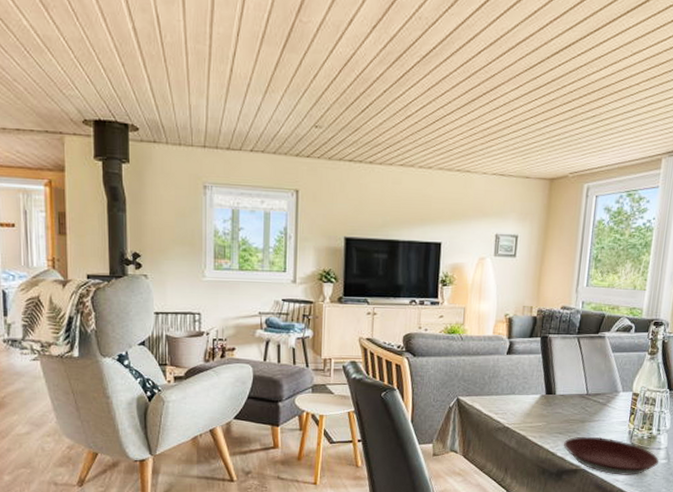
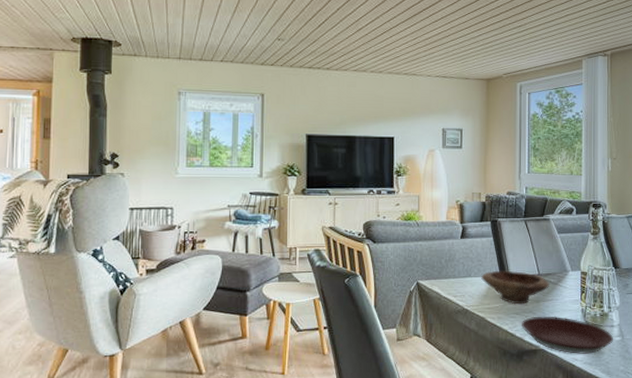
bowl: none [525,388,598,424] -> present [481,270,549,305]

